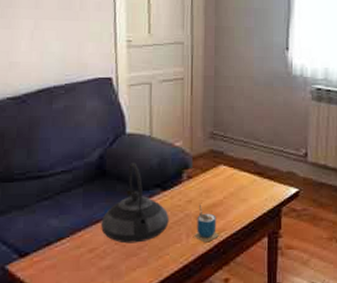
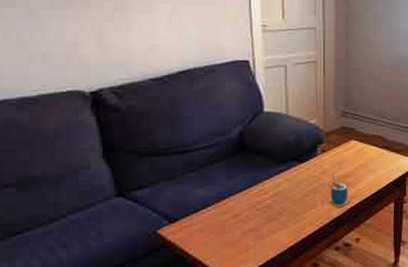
teapot: present [101,162,169,244] -> none [244,138,305,210]

